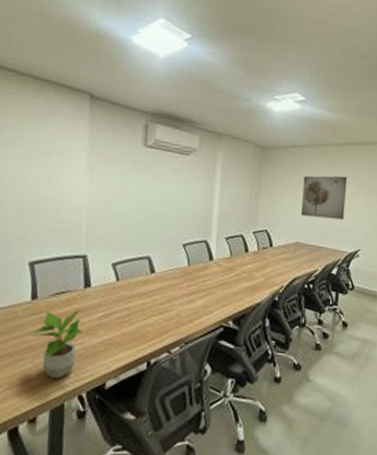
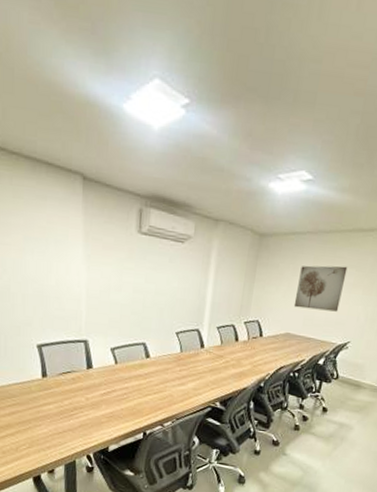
potted plant: present [29,308,84,378] -> none [42,386,88,441]

